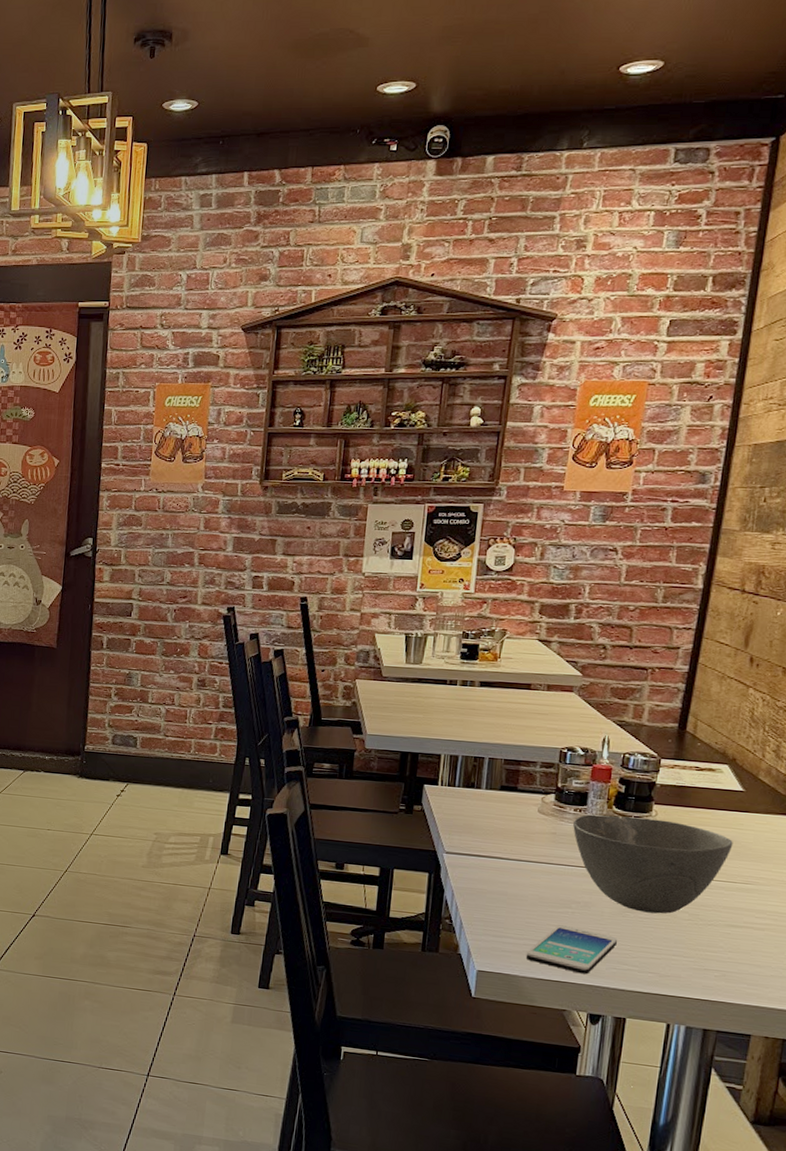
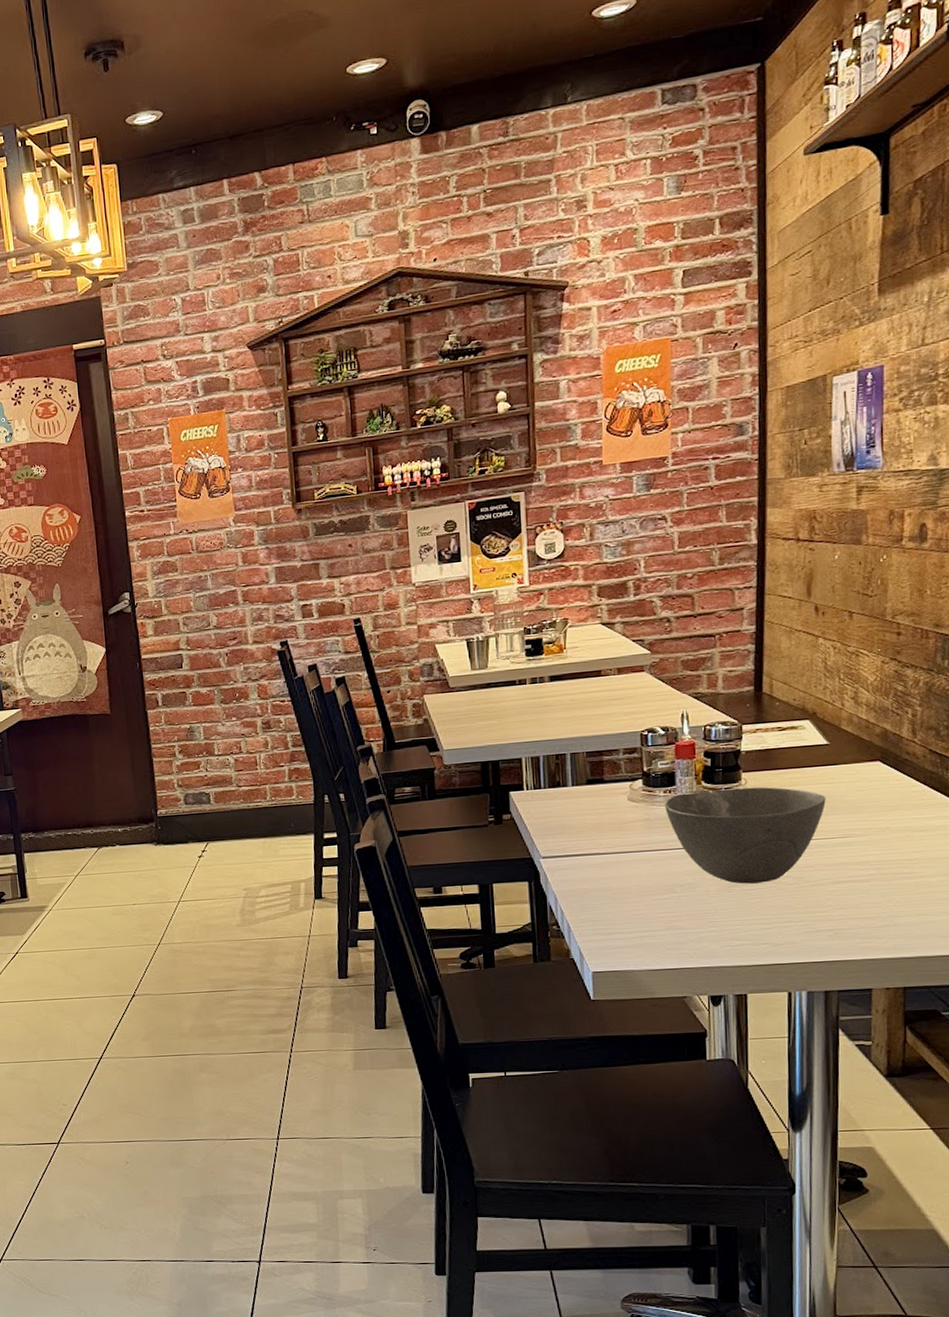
smartphone: present [525,924,617,975] -> none [638,910,726,957]

